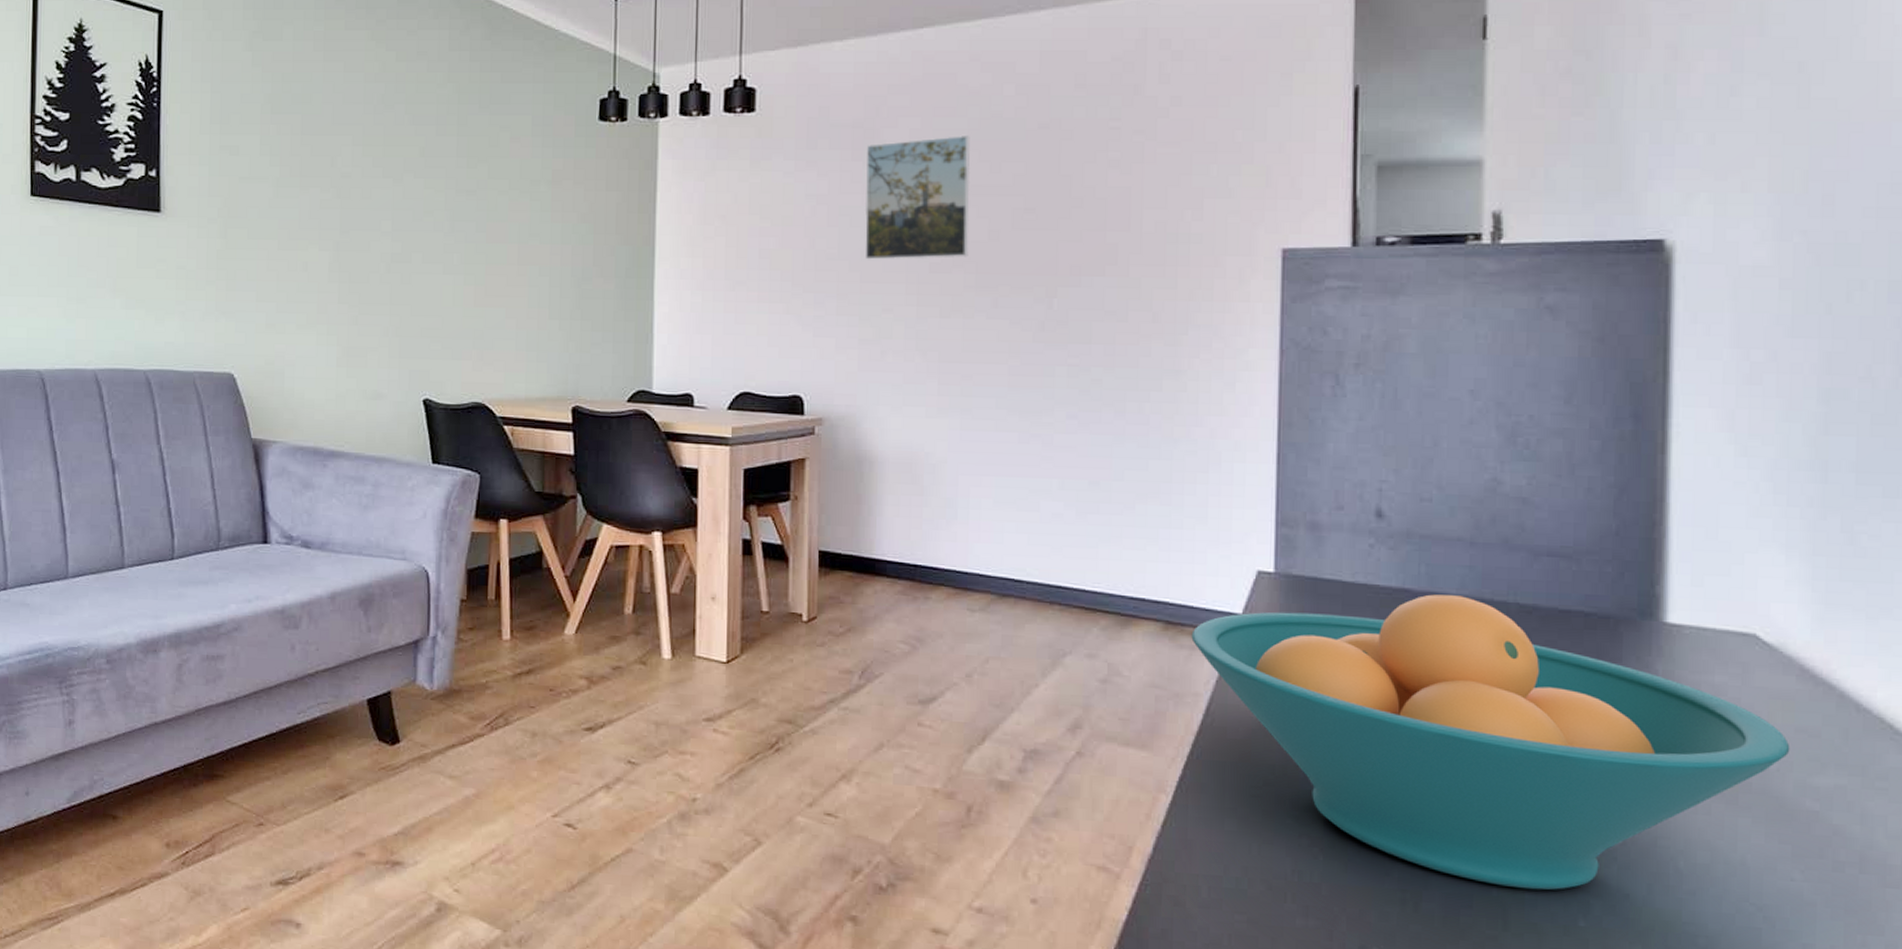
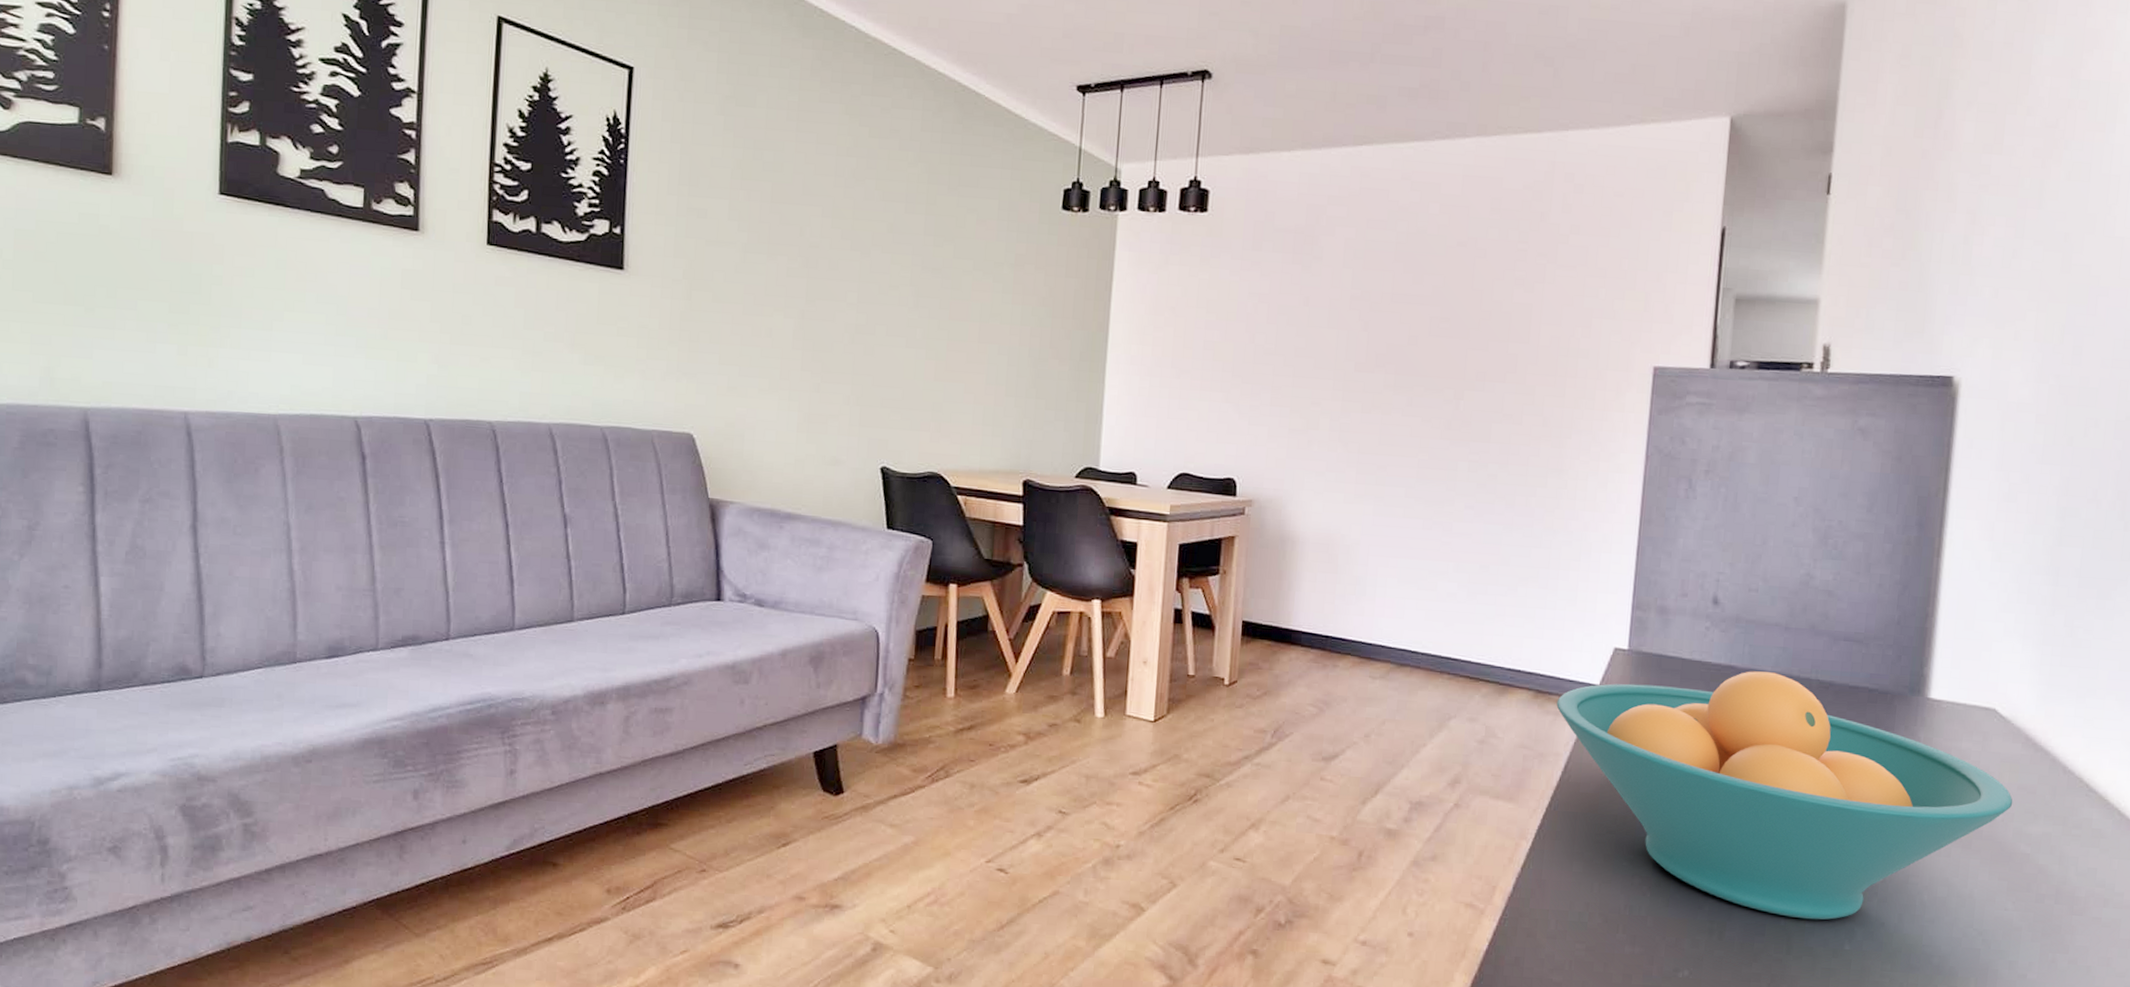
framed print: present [864,136,971,260] -> none [1298,247,1398,359]

